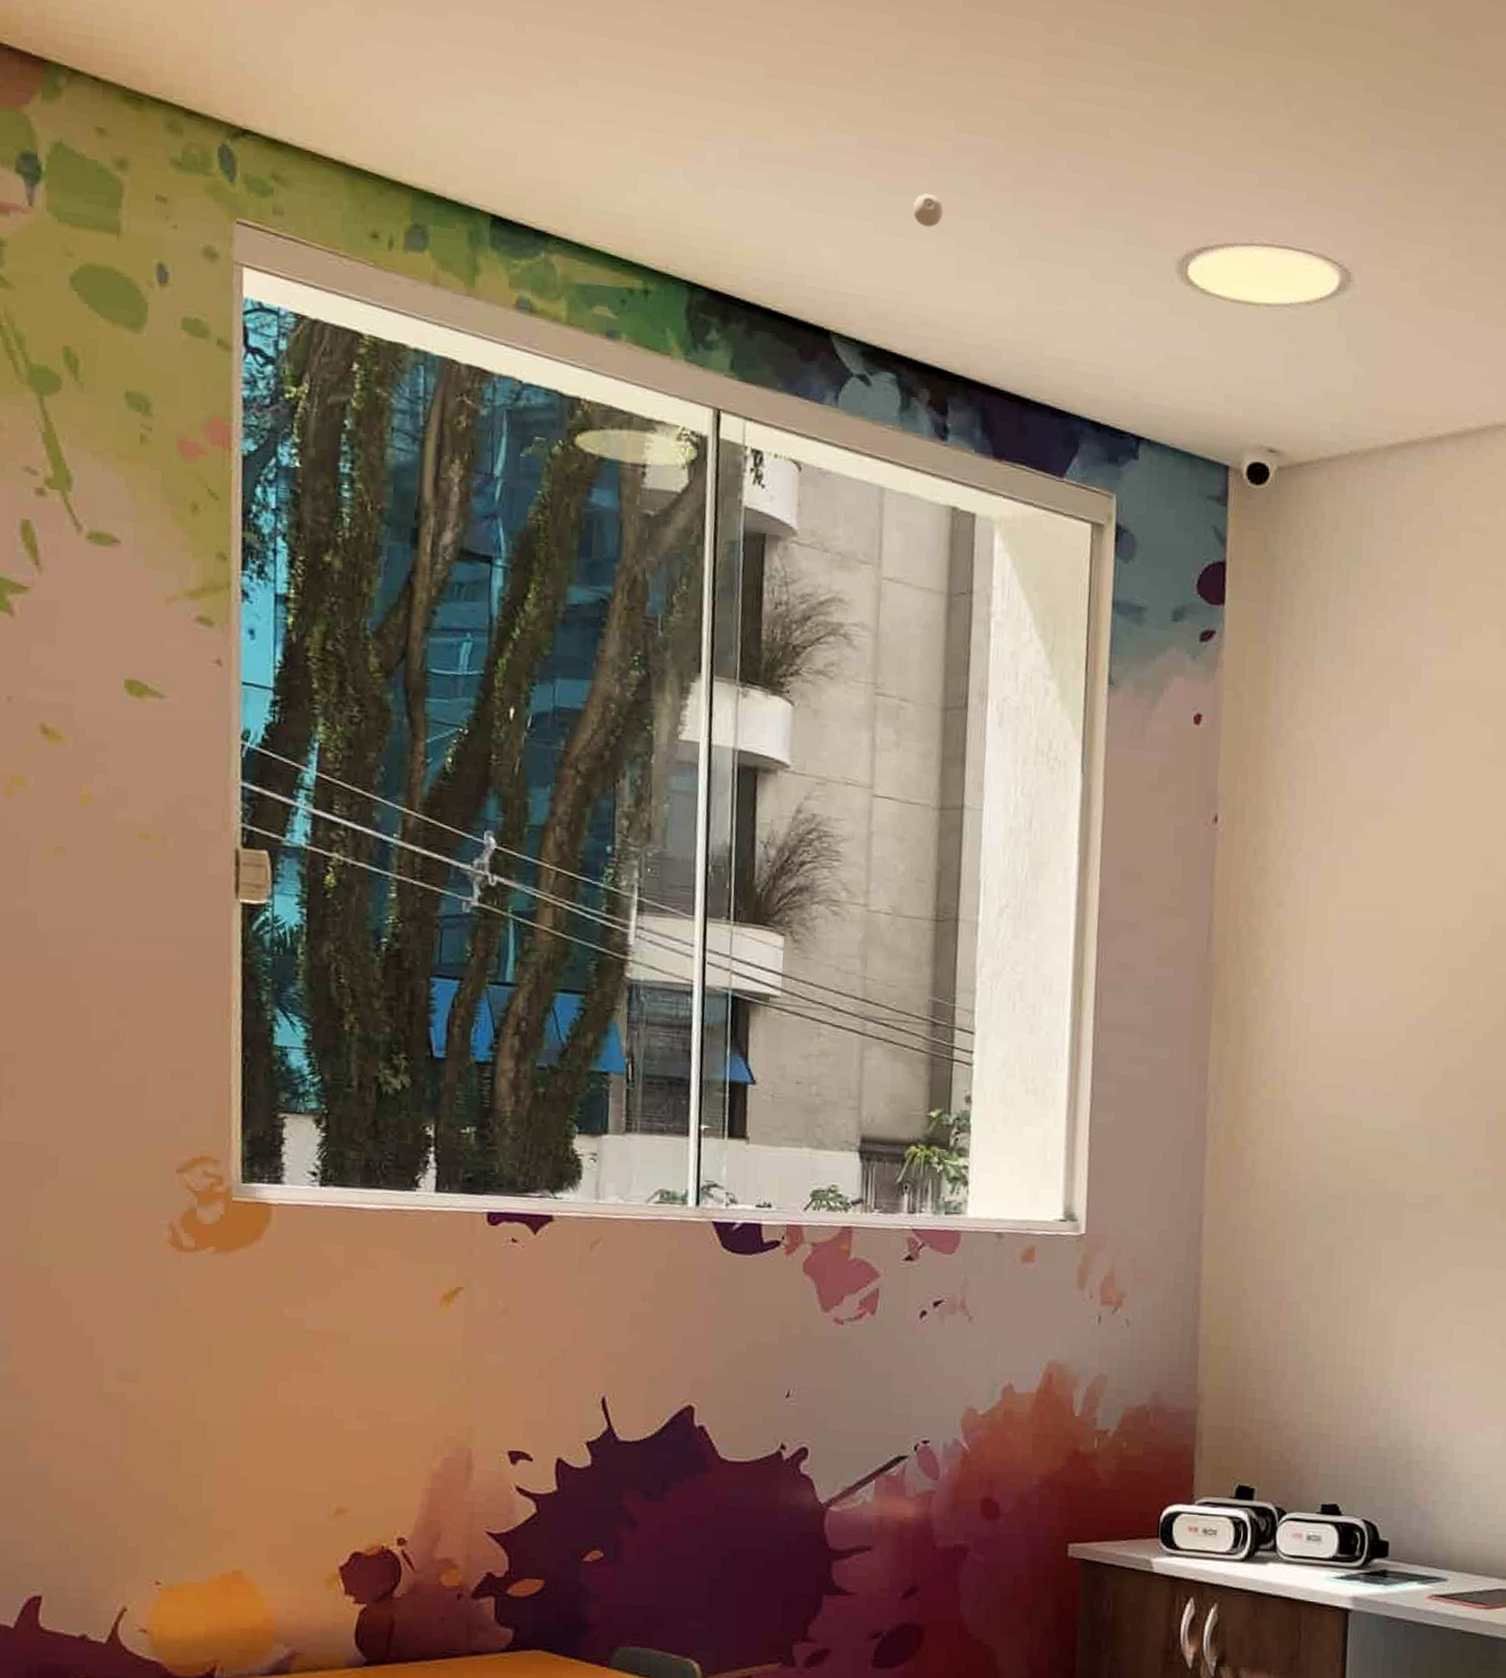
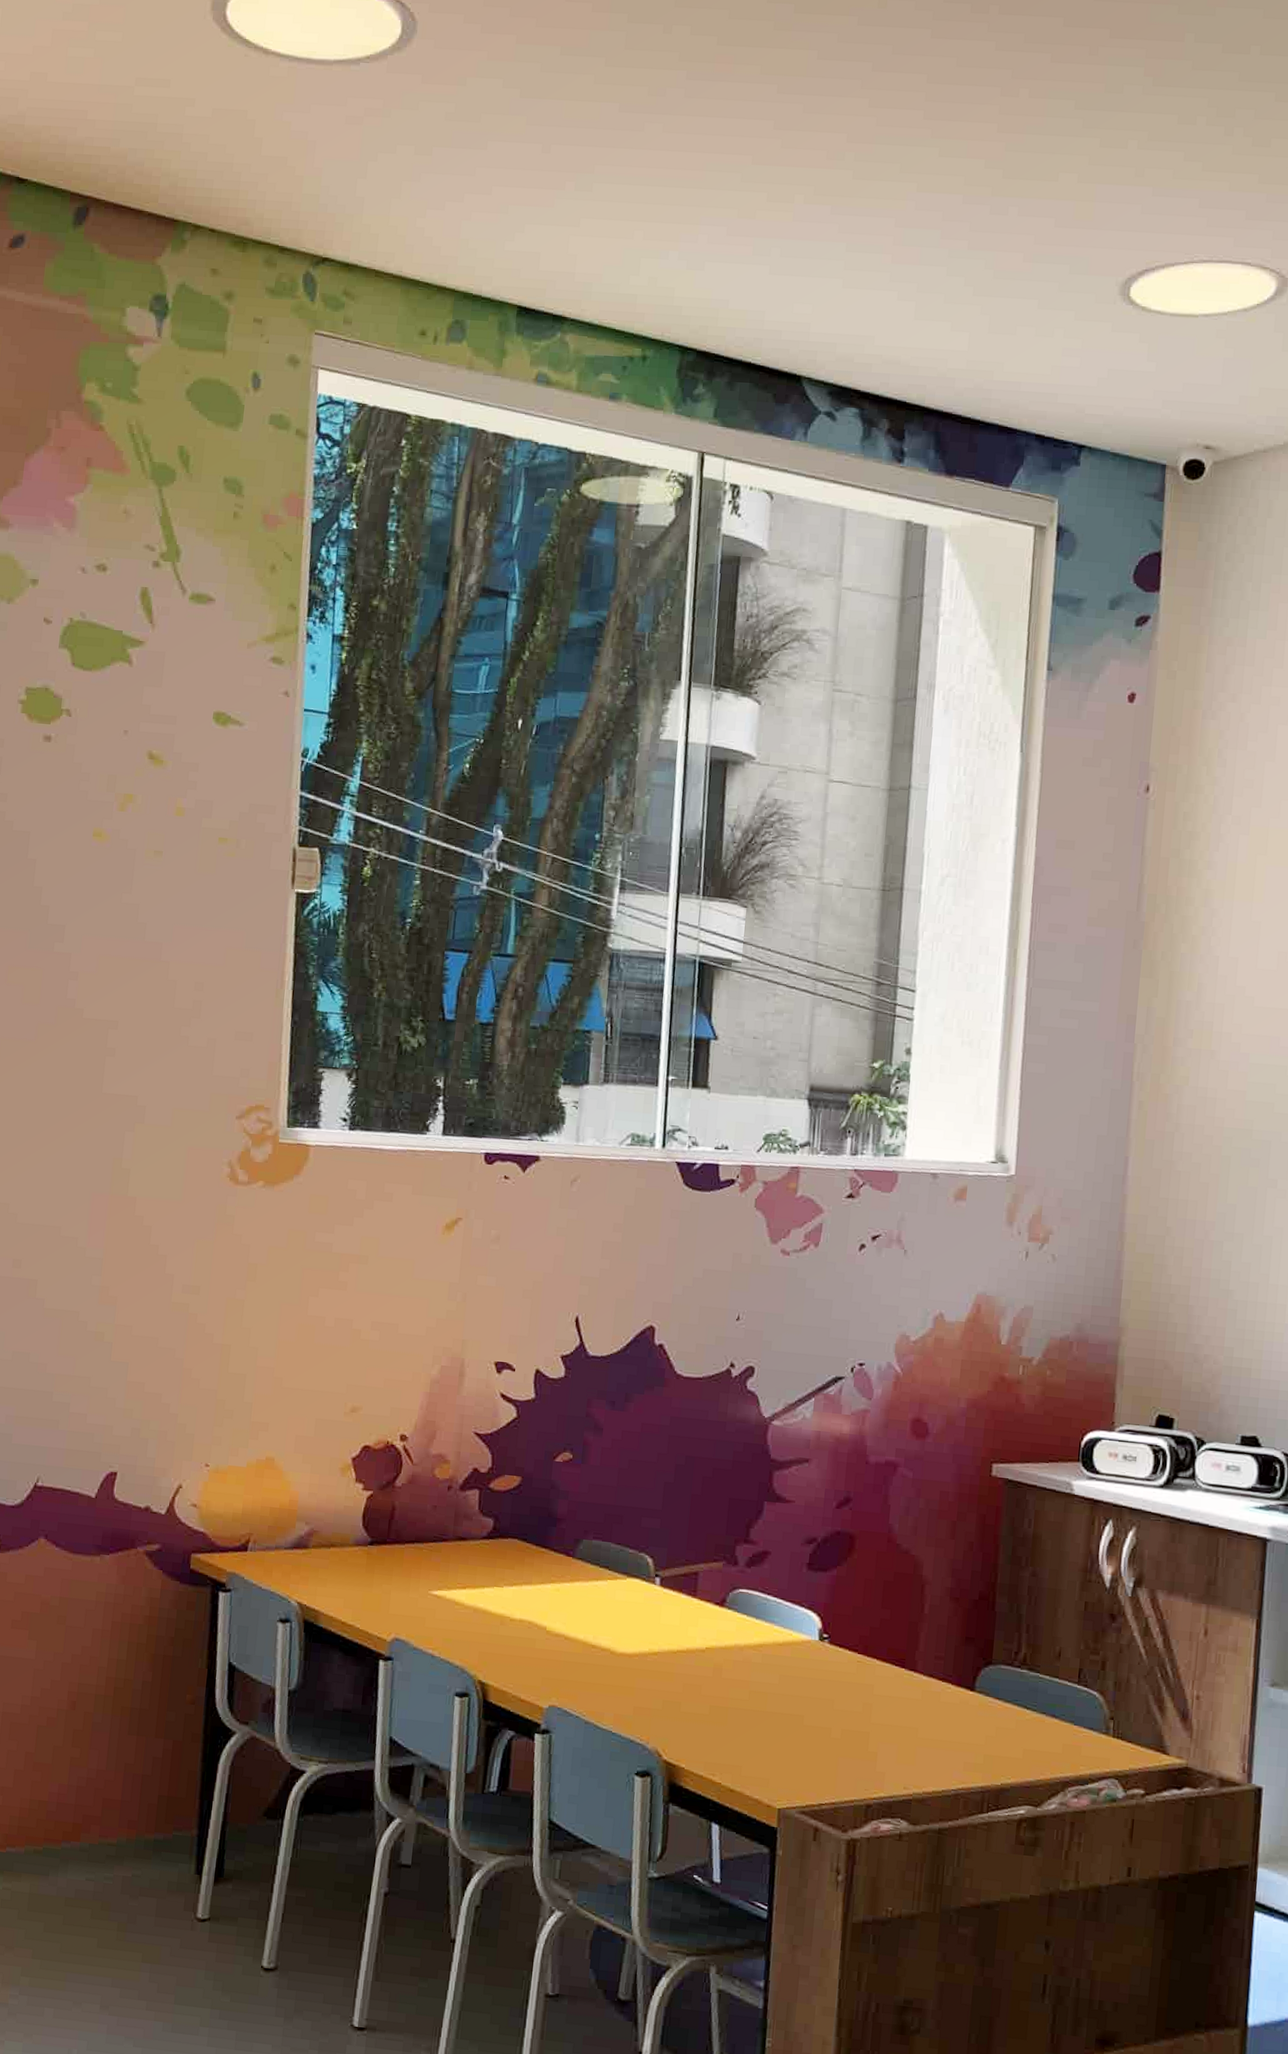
eyeball: present [913,193,944,227] -> none [878,249,905,278]

